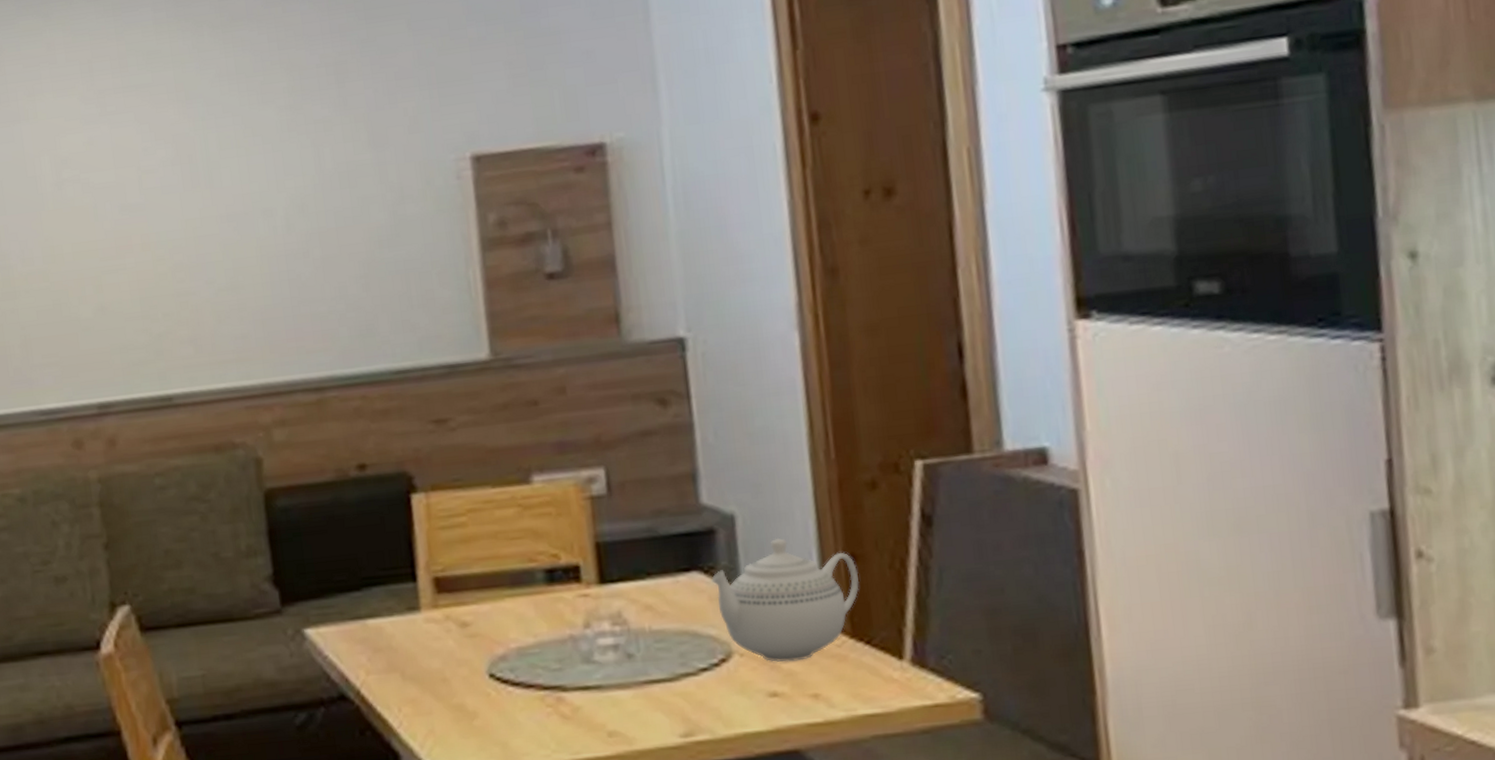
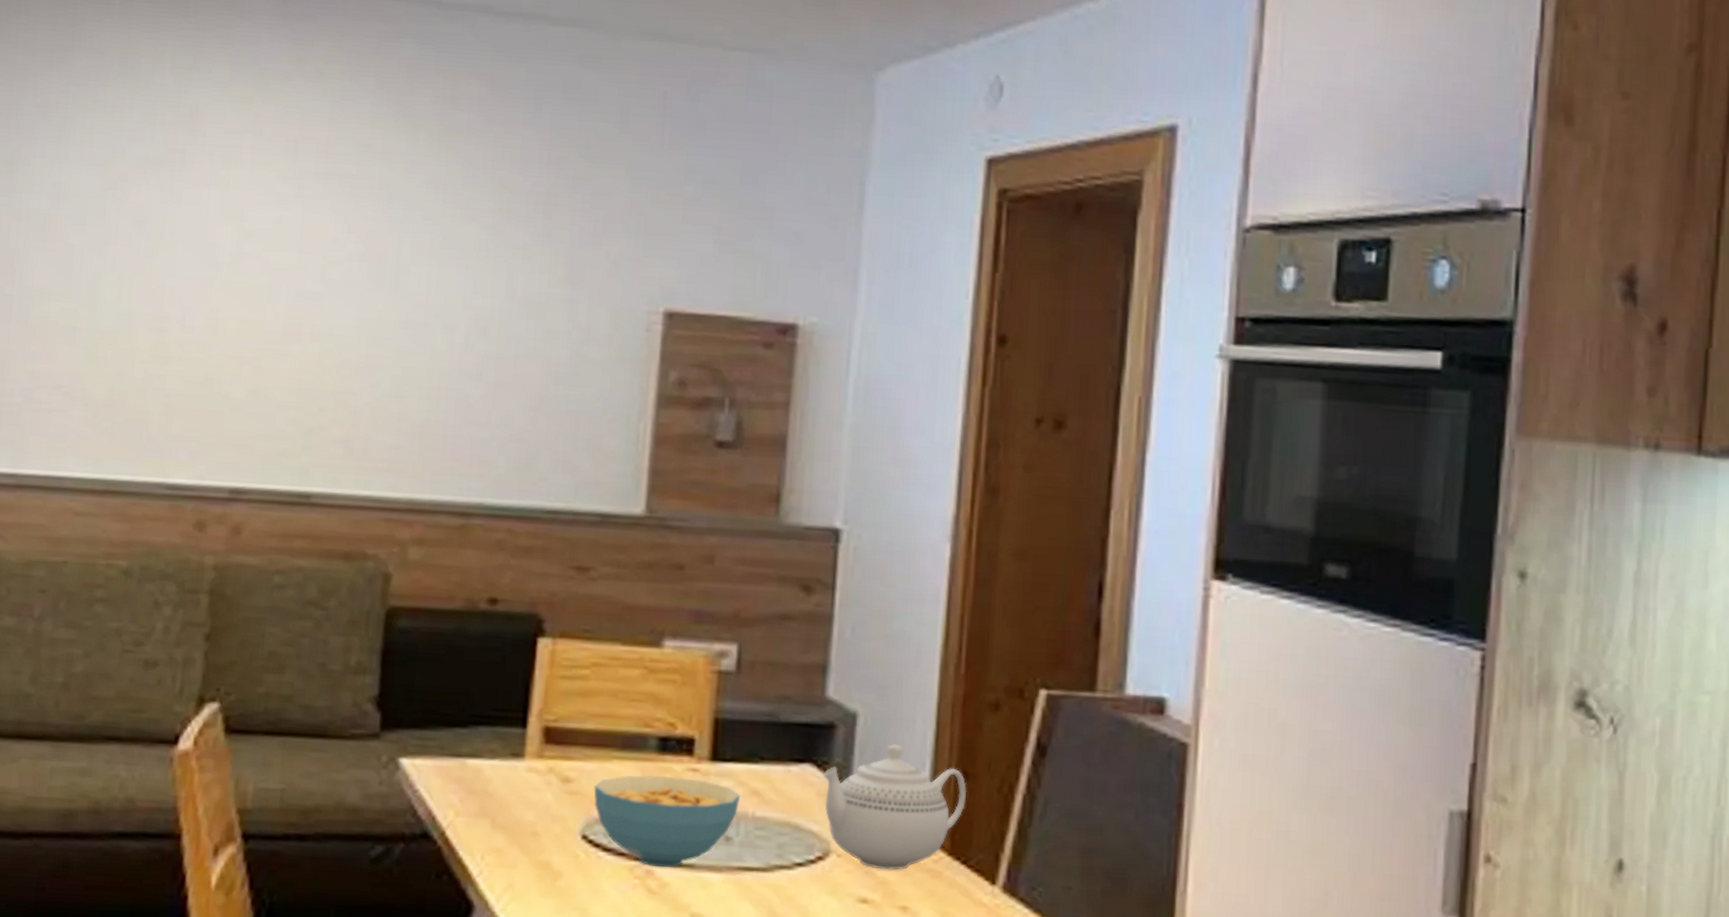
cereal bowl: none [491,604,635,694] -> present [593,775,741,868]

